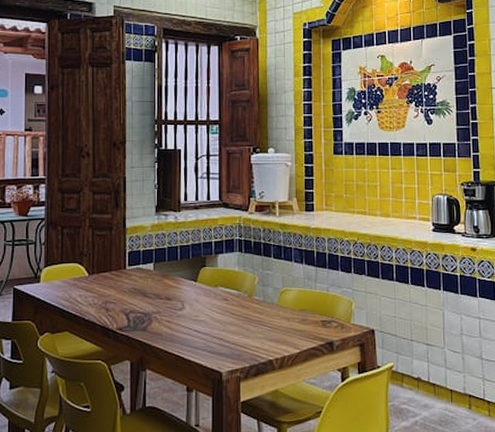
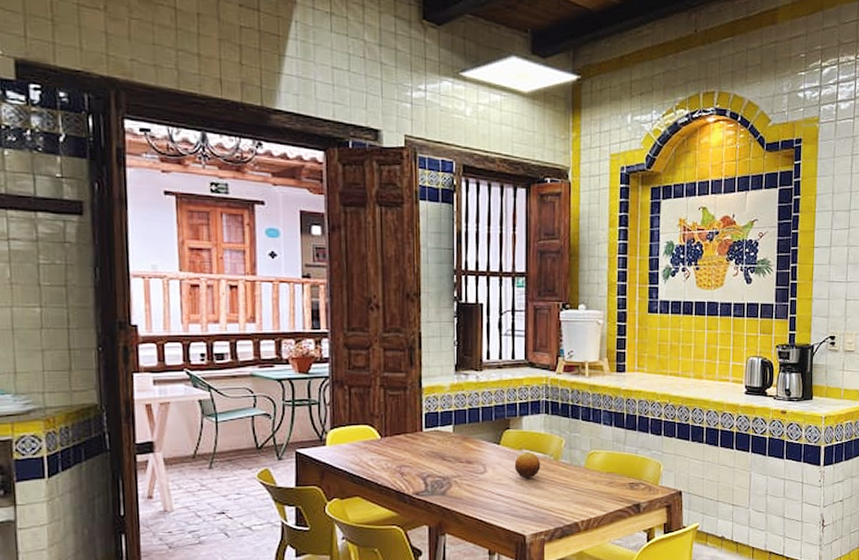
fruit: none [210,288,236,315] -> present [514,451,541,479]

